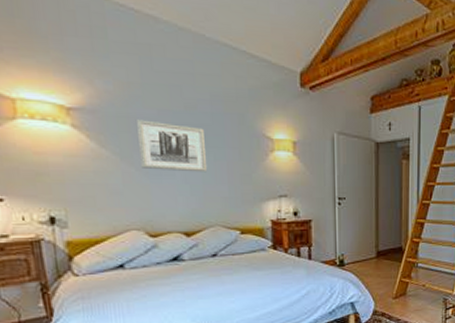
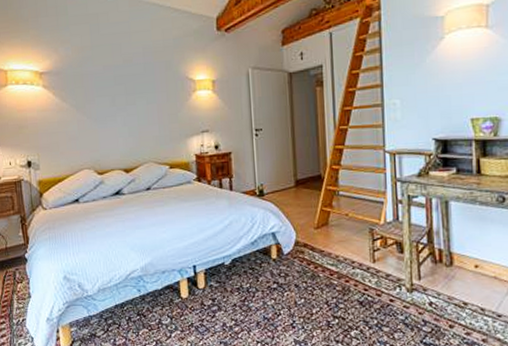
wall art: present [135,119,208,173] -> none [87,75,142,117]

